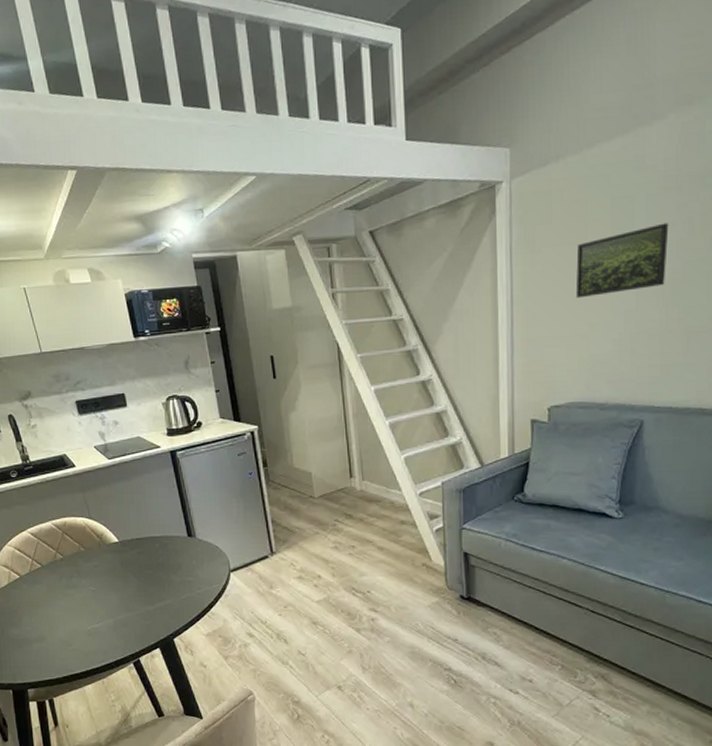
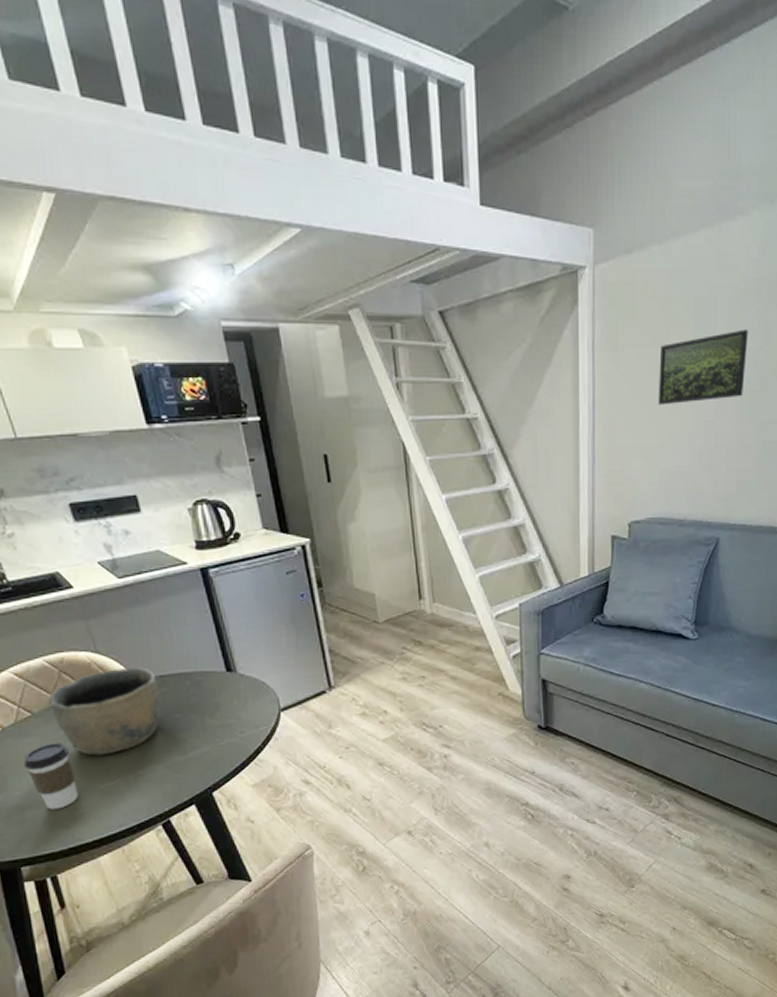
coffee cup: none [34,590,72,644] -> present [24,743,79,810]
bowl: none [54,531,136,602] -> present [48,667,160,756]

